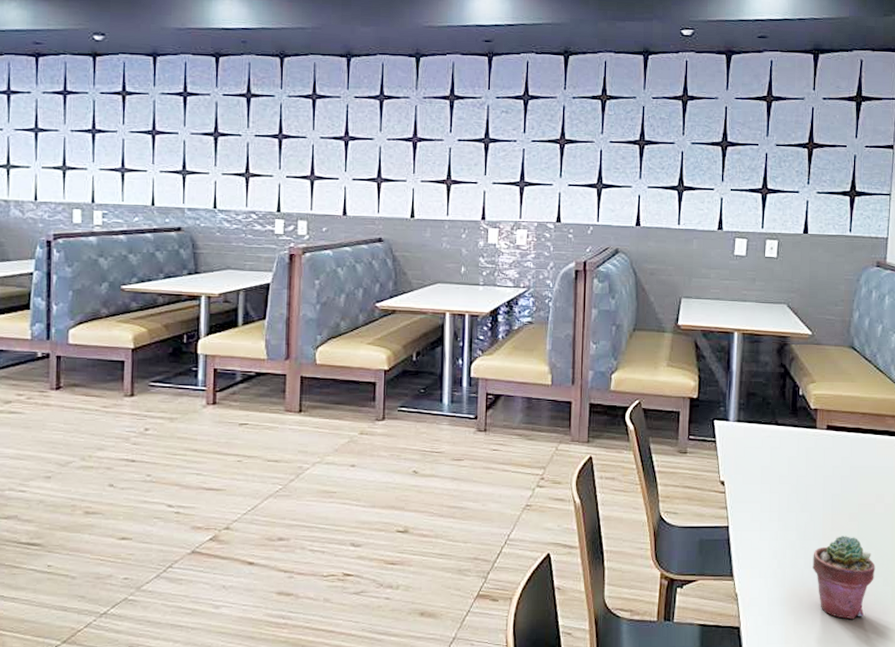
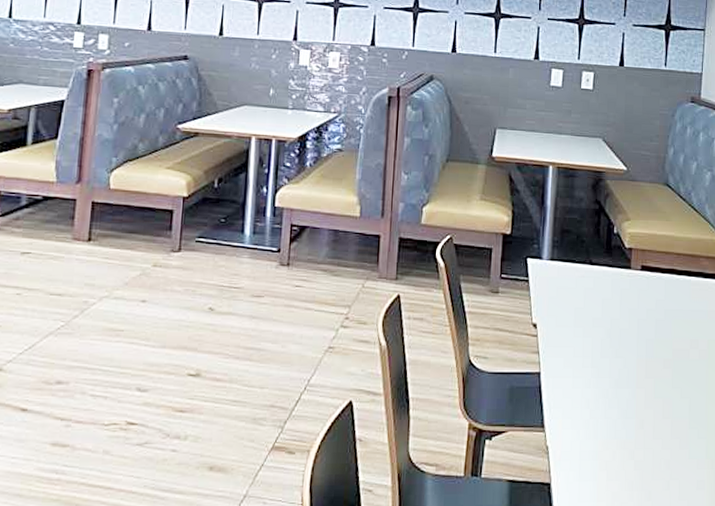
potted succulent: present [813,536,875,619] -> none [626,384,690,474]

